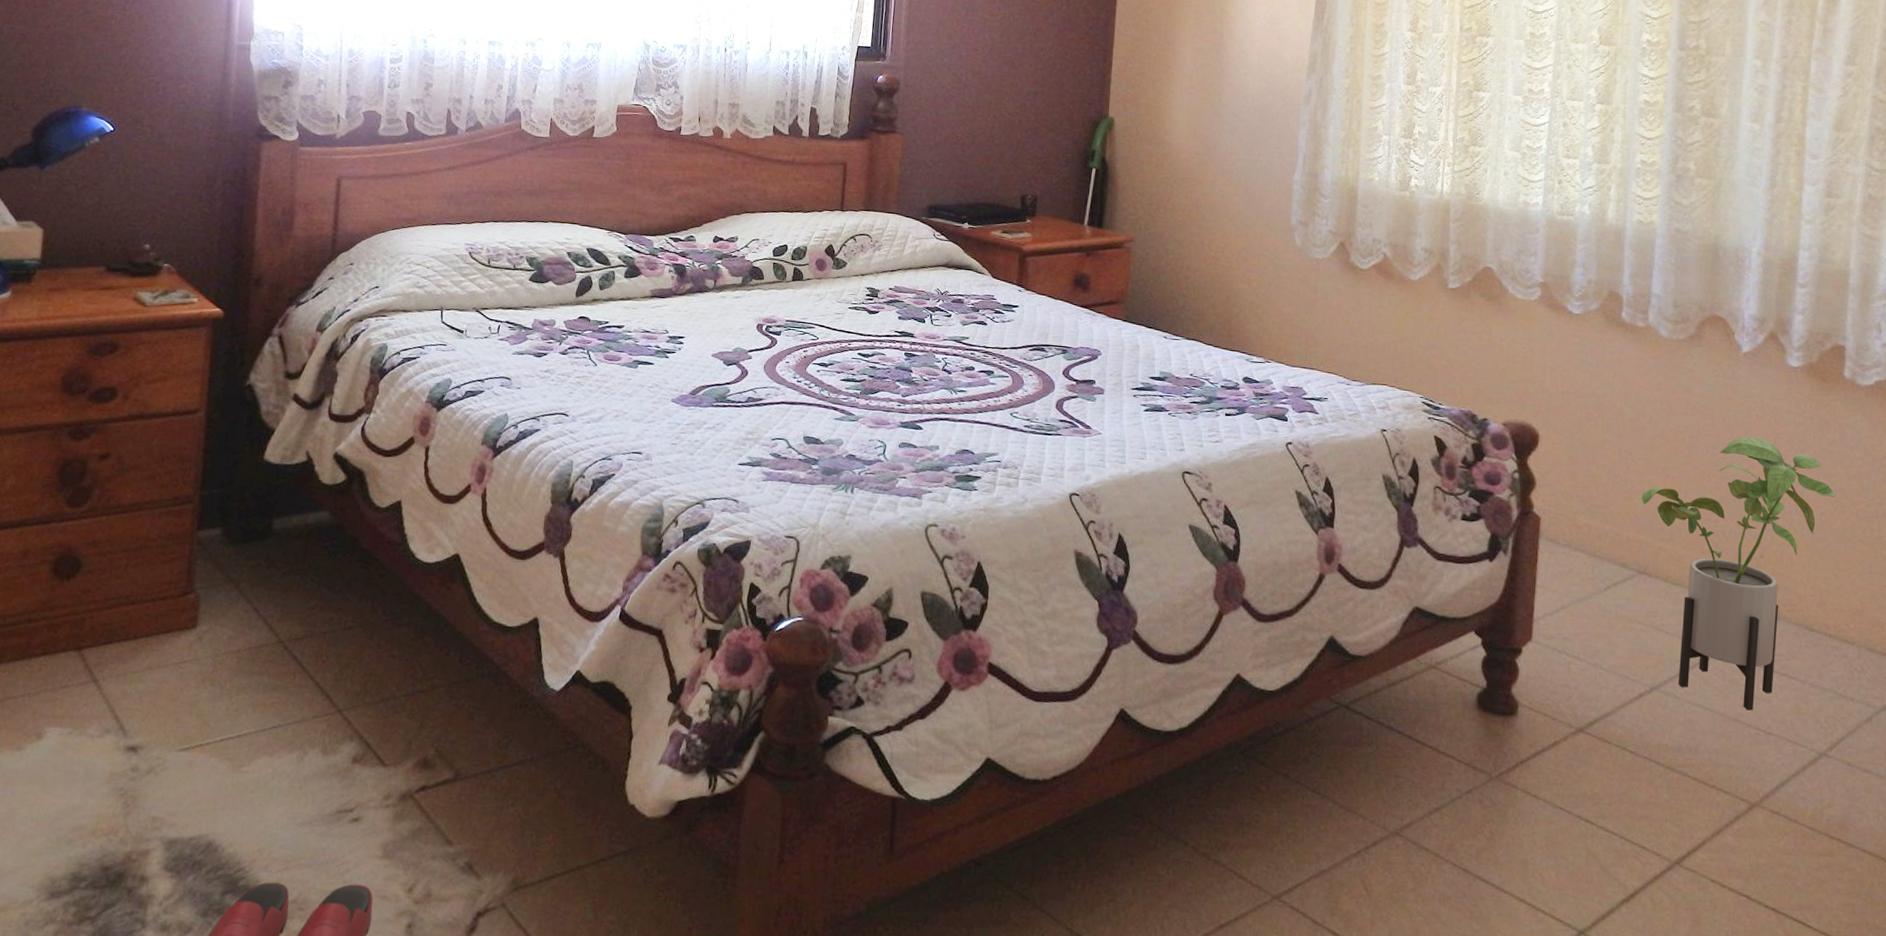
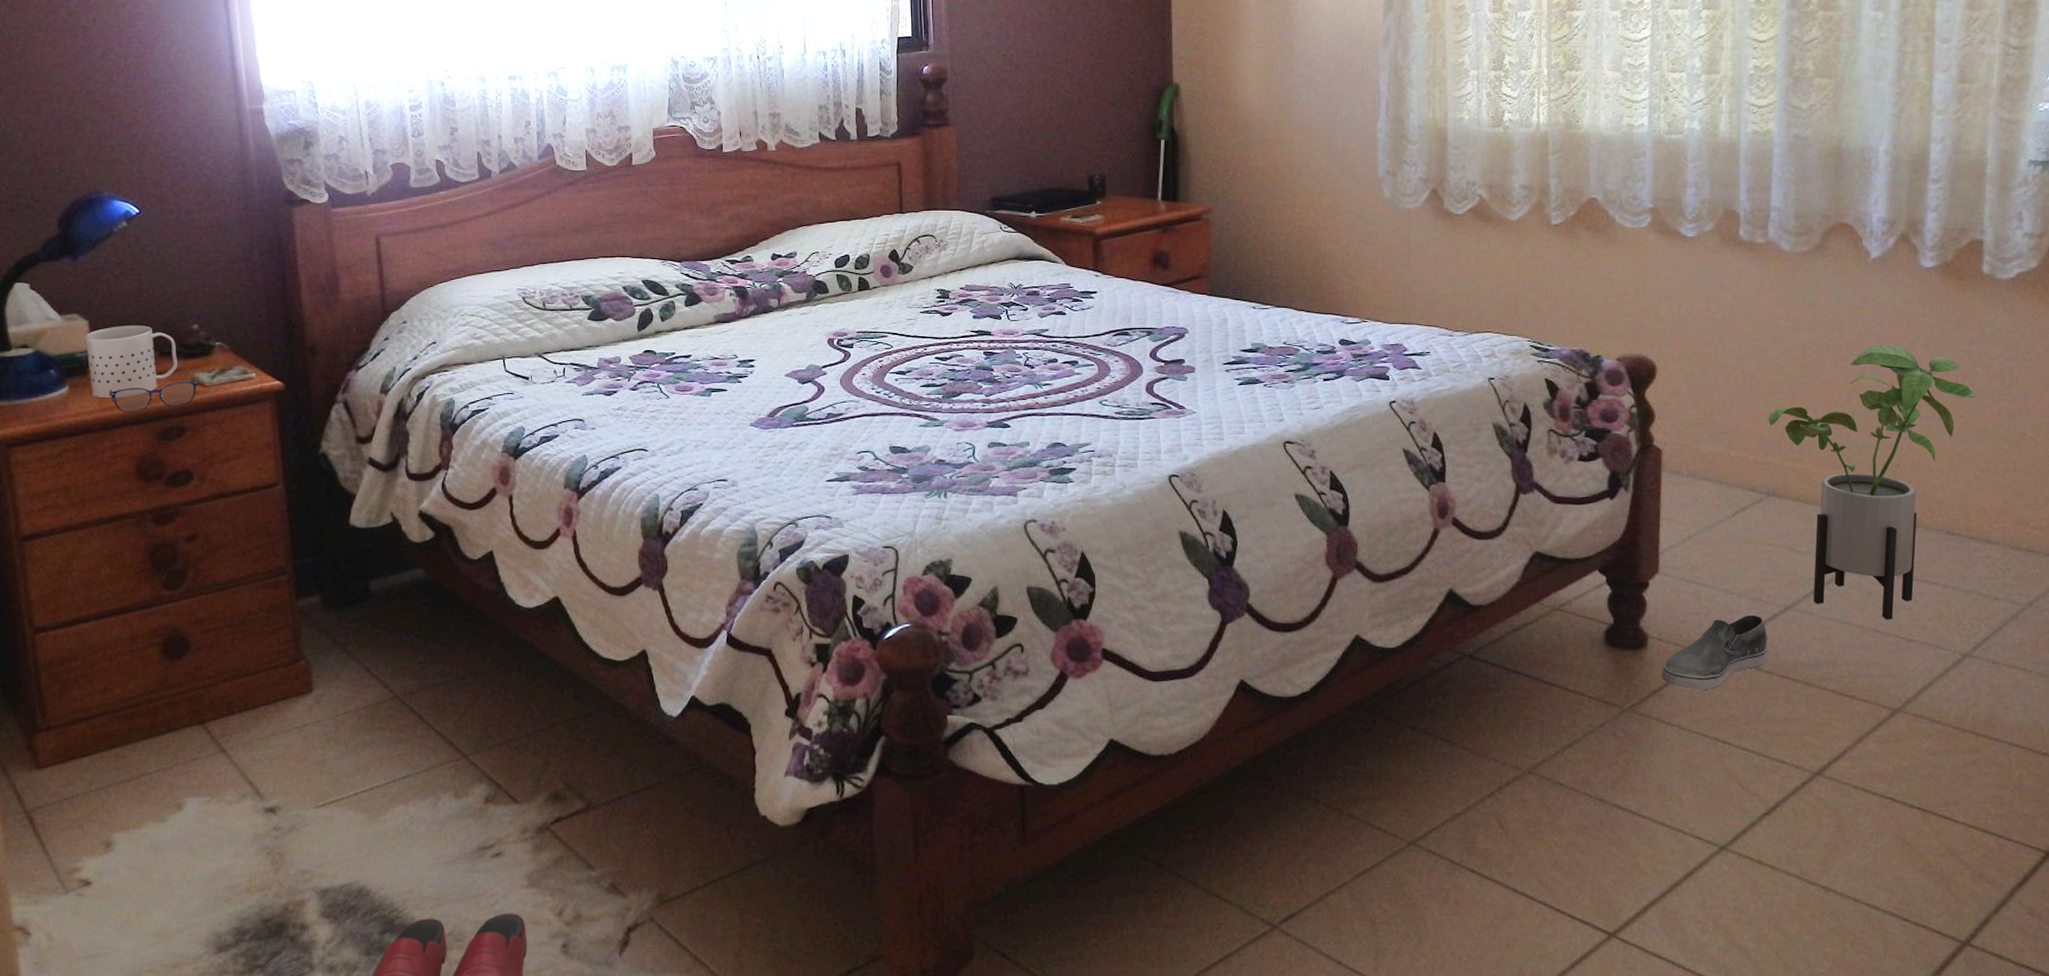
mug: none [32,237,125,308] -> present [85,325,178,399]
glasses: none [49,297,141,325] -> present [109,379,200,412]
shoe: none [1530,691,1634,765] -> present [1662,614,1768,690]

